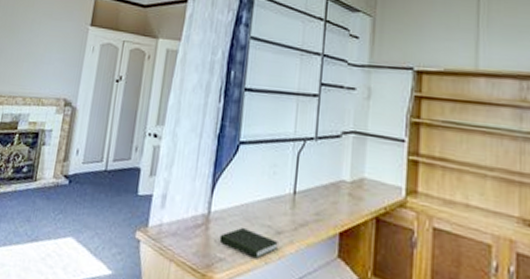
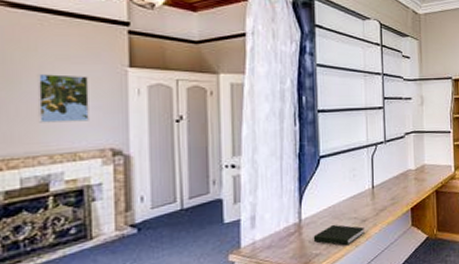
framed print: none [22,27,61,71] -> present [37,74,89,123]

